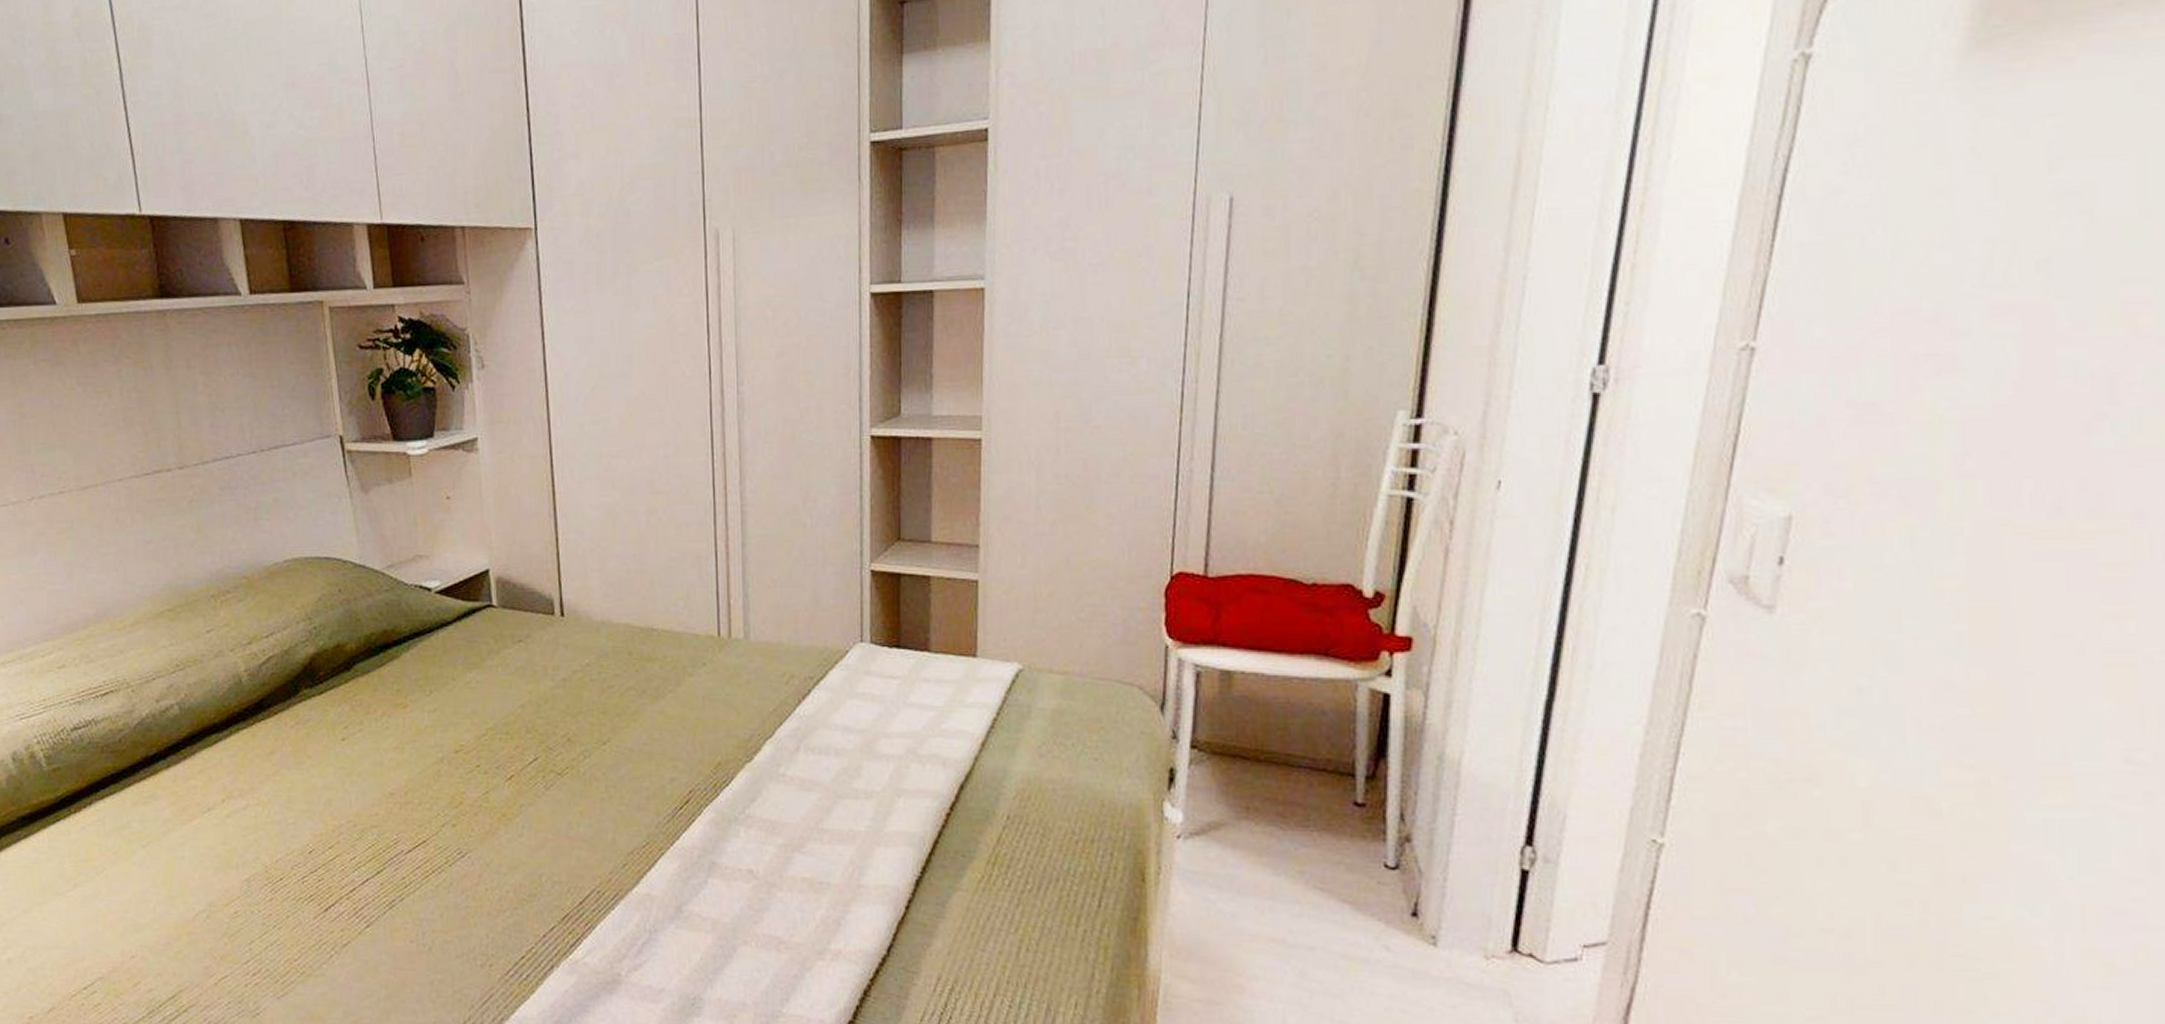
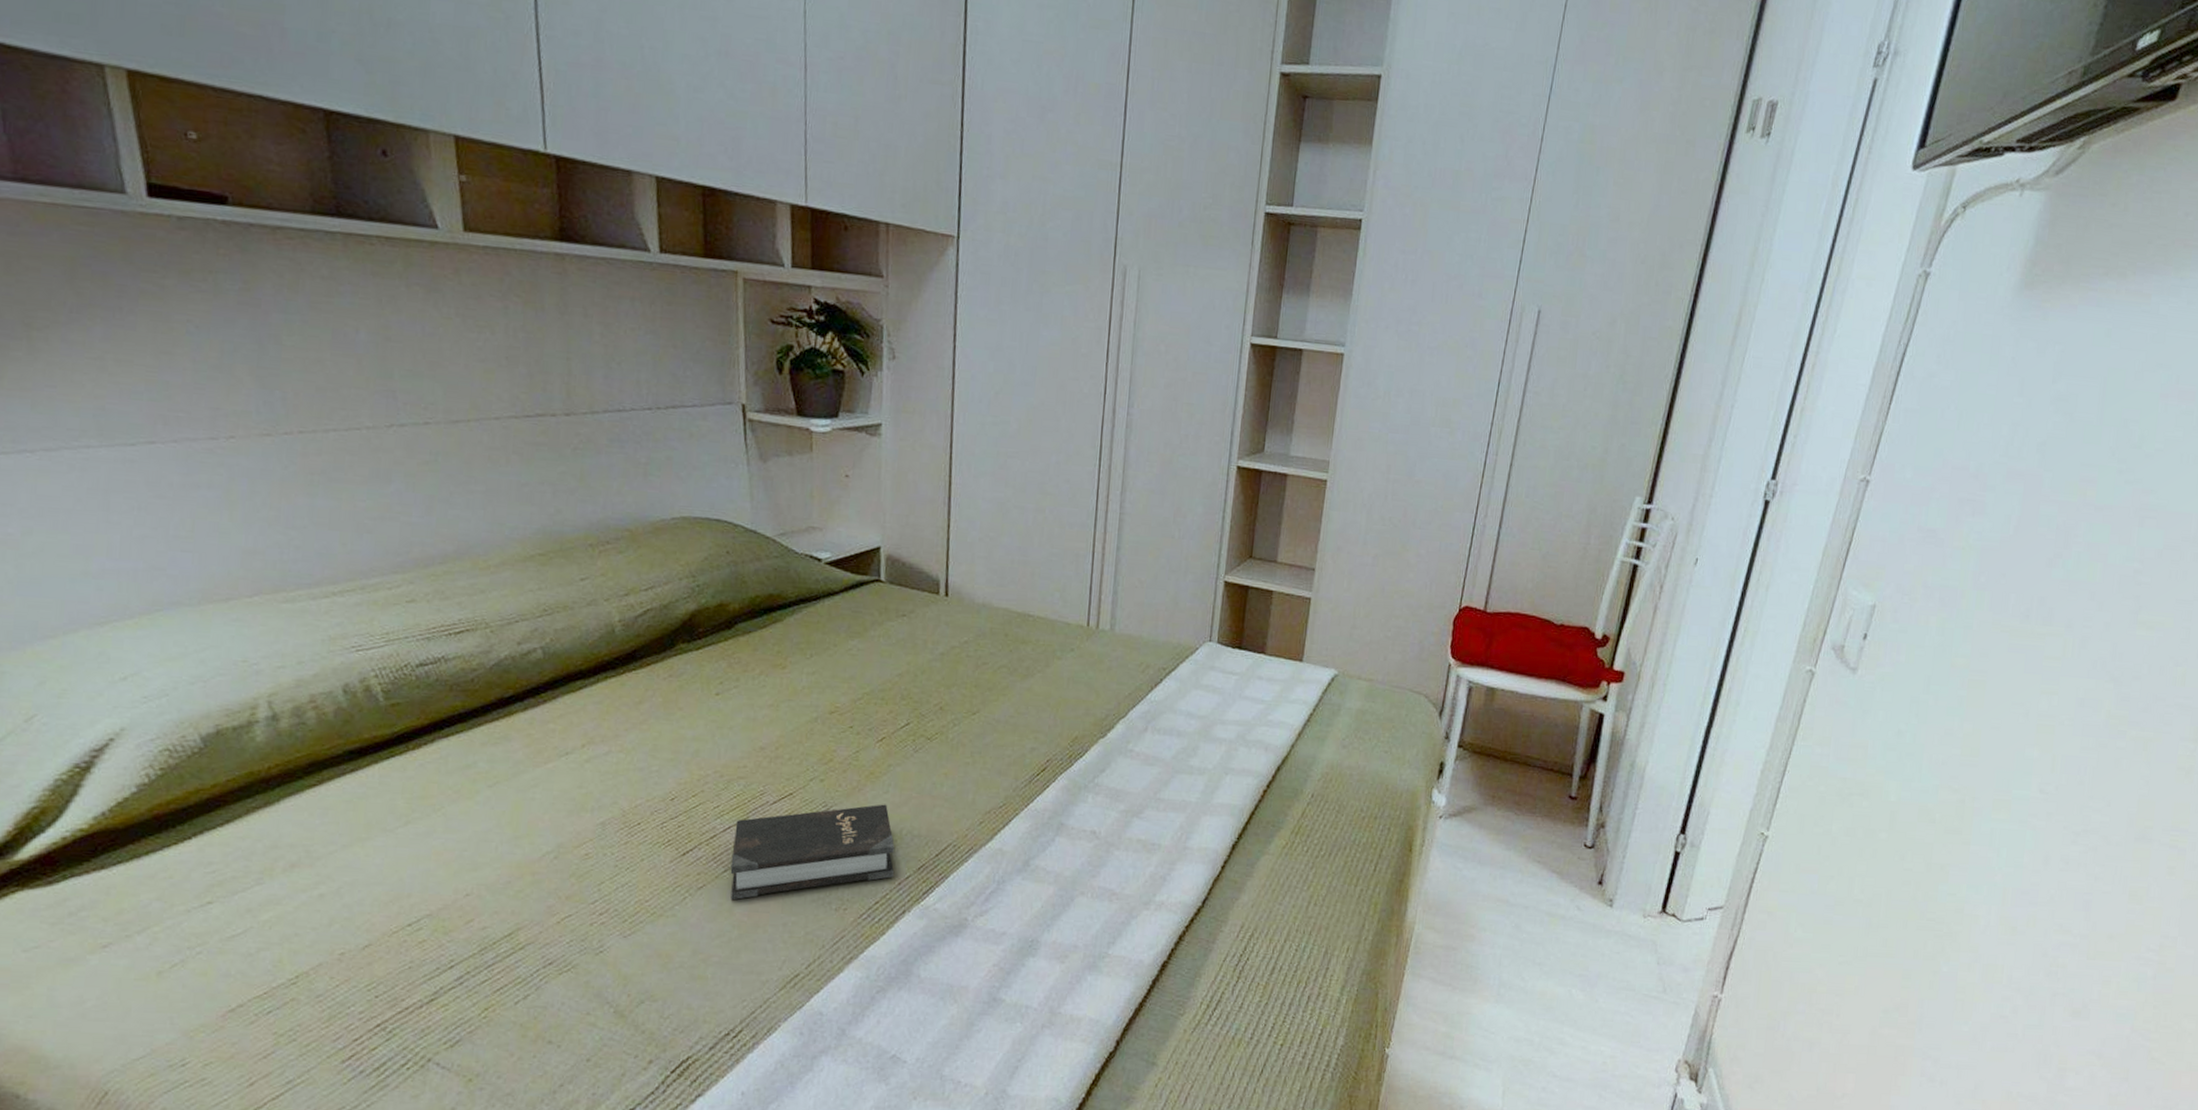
hardback book: none [372,848,537,958] -> present [730,804,895,901]

